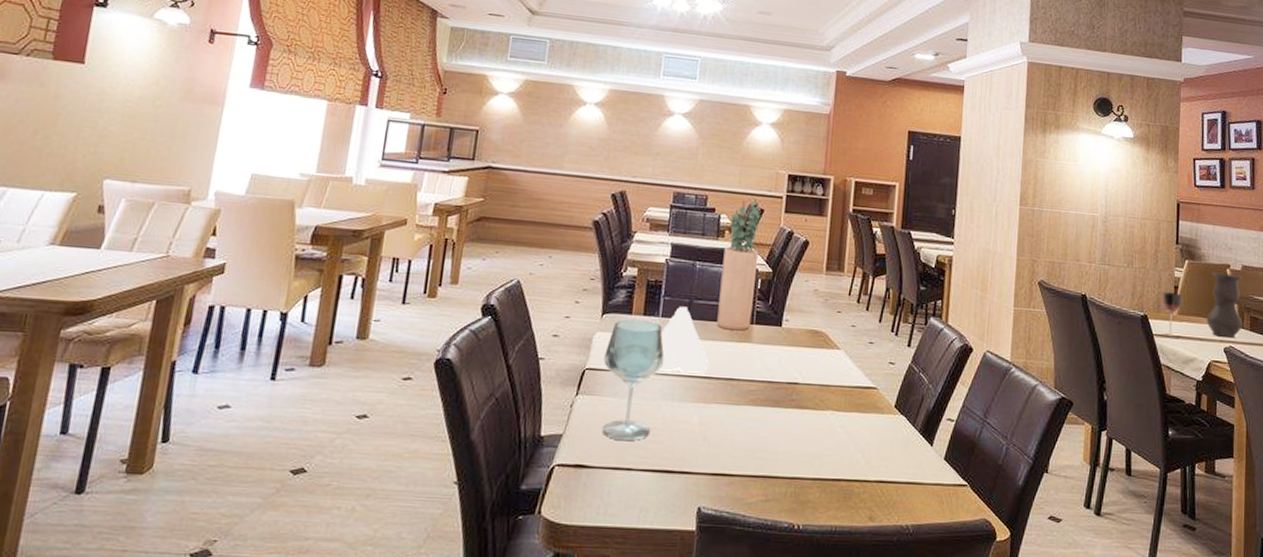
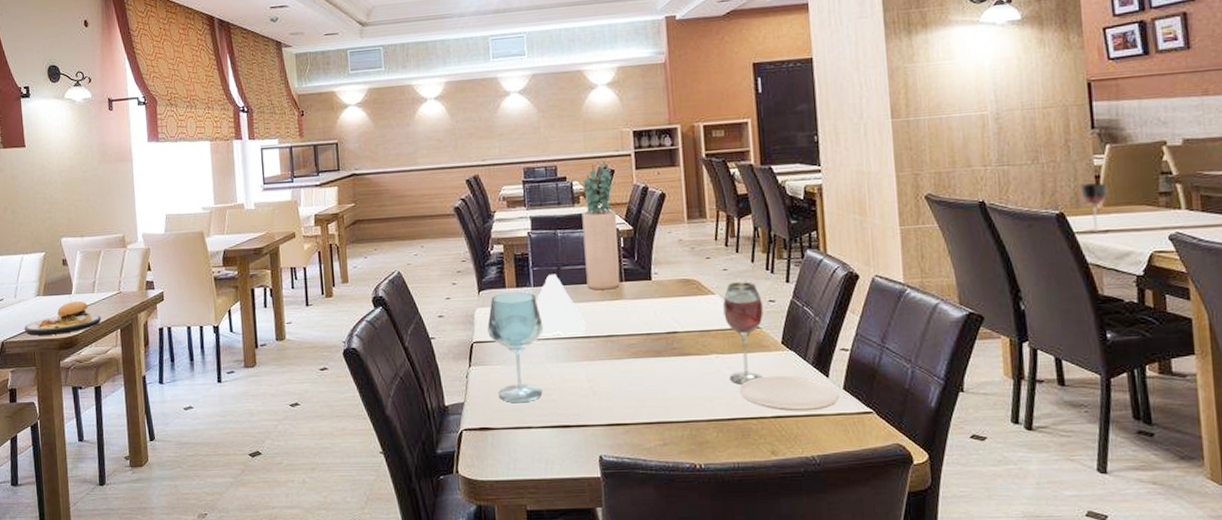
plate: none [19,244,134,296] -> present [24,291,102,336]
wineglass: none [841,340,883,445] -> present [723,282,763,384]
plate: none [847,438,941,479] -> present [738,375,840,412]
vase: present [1206,272,1243,339] -> none [1141,150,1191,224]

